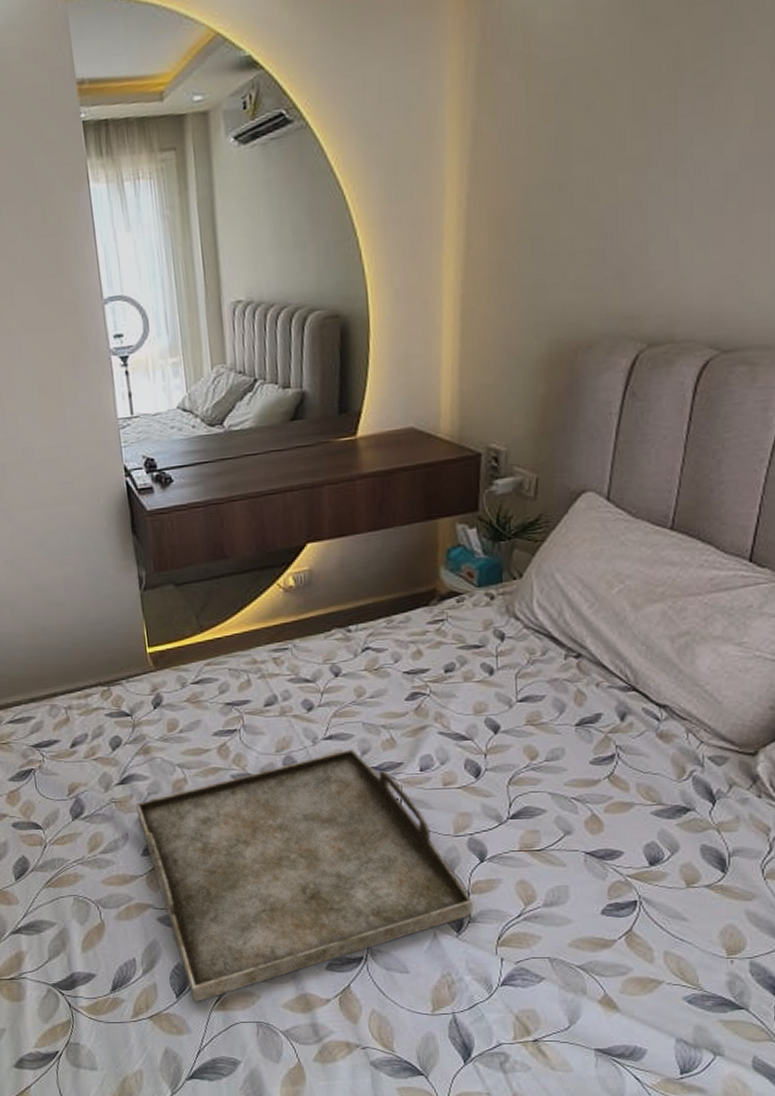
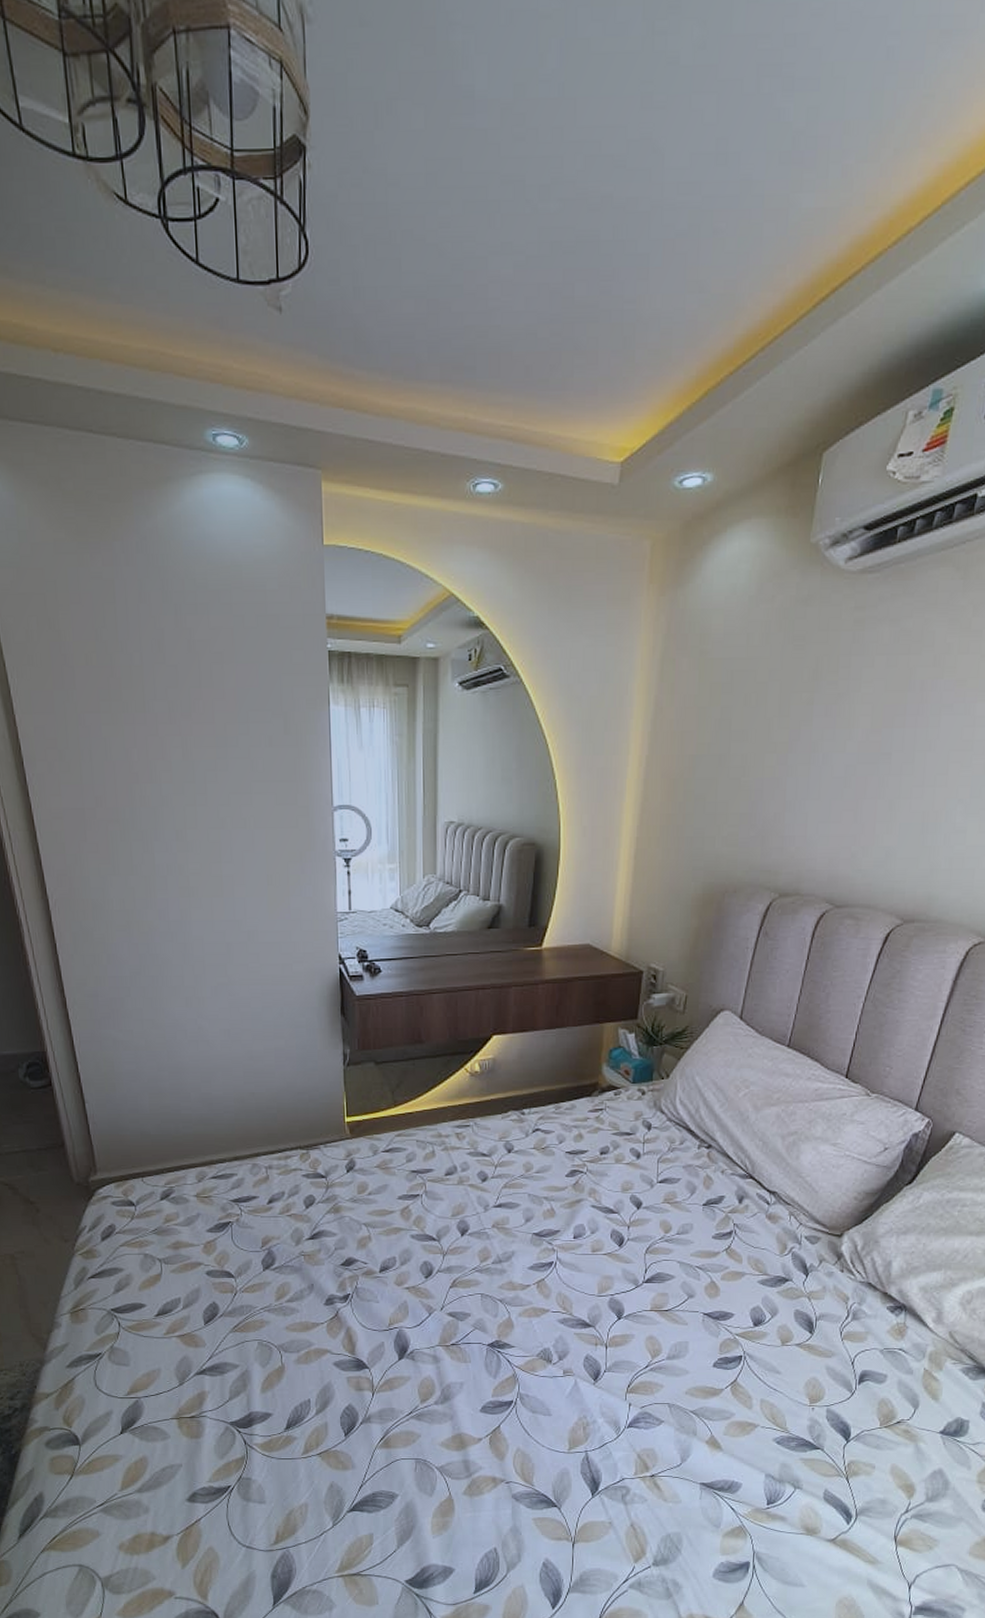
serving tray: present [136,749,474,1002] -> none [323,1217,610,1440]

